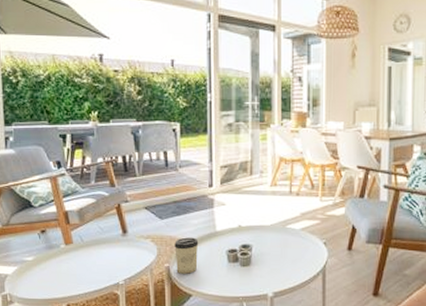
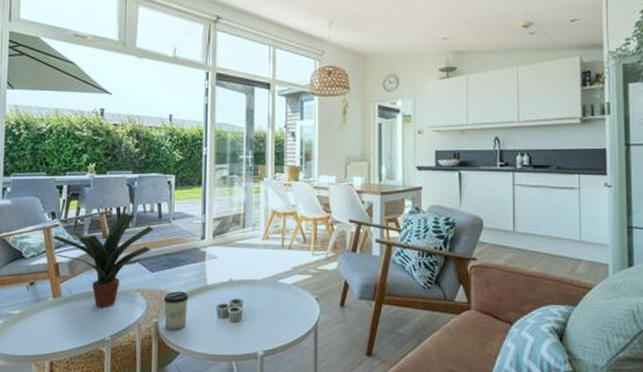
potted plant: none [45,159,161,253] -> present [40,210,154,307]

